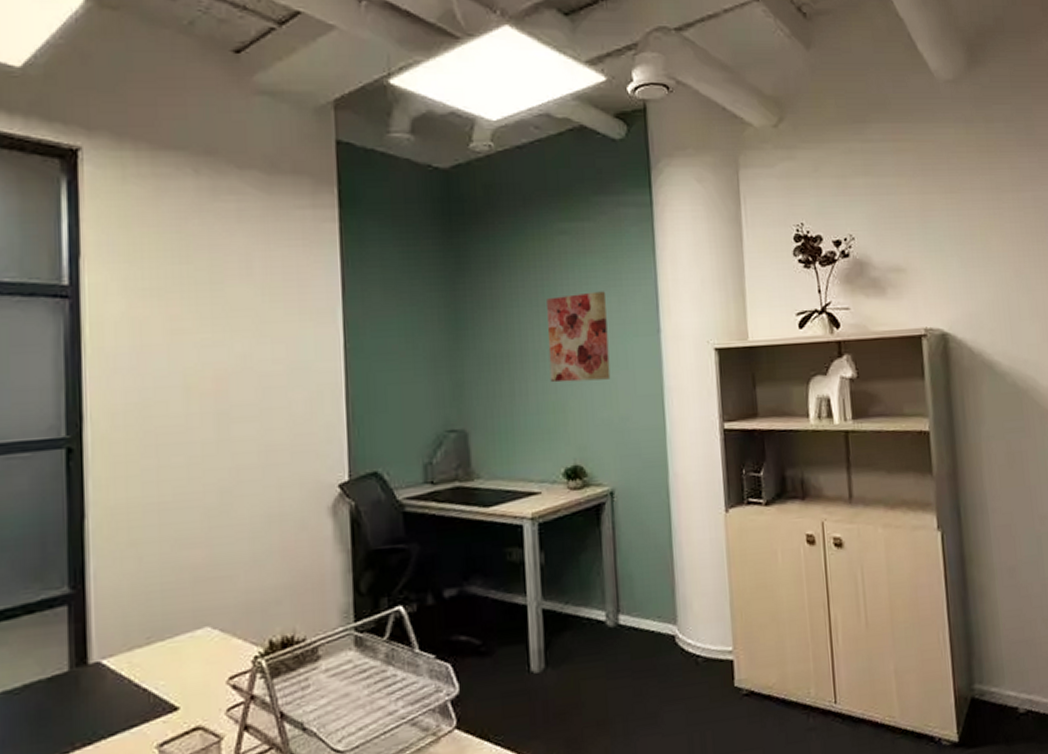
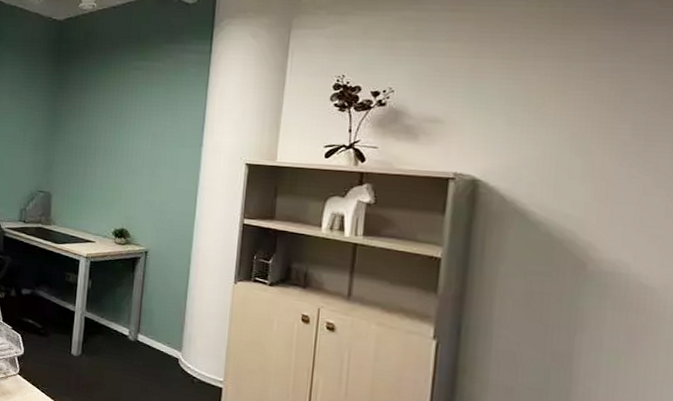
wall art: present [547,291,611,383] -> none [113,112,163,174]

